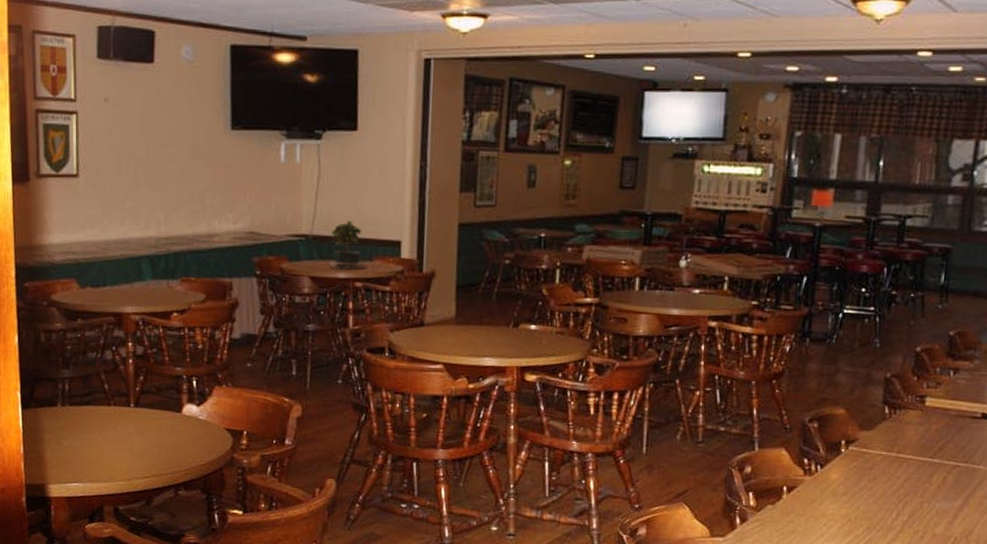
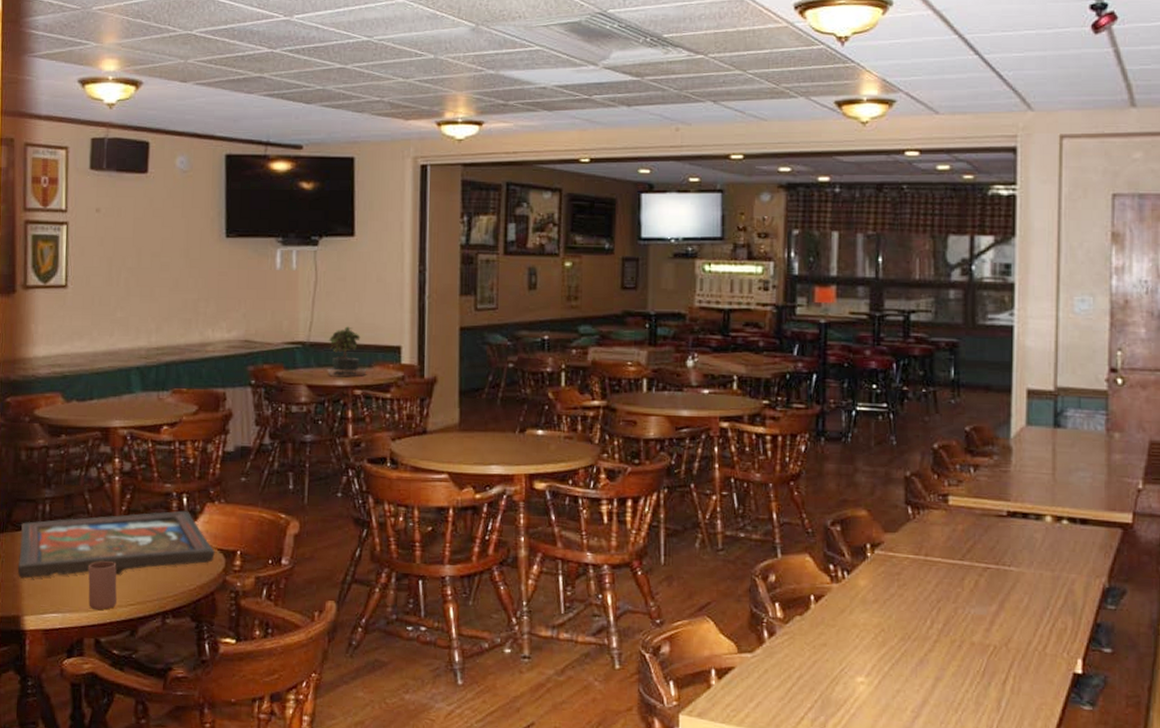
framed painting: none [41,392,224,452] -> present [17,510,216,580]
cup: none [106,437,133,481] -> present [88,561,117,610]

